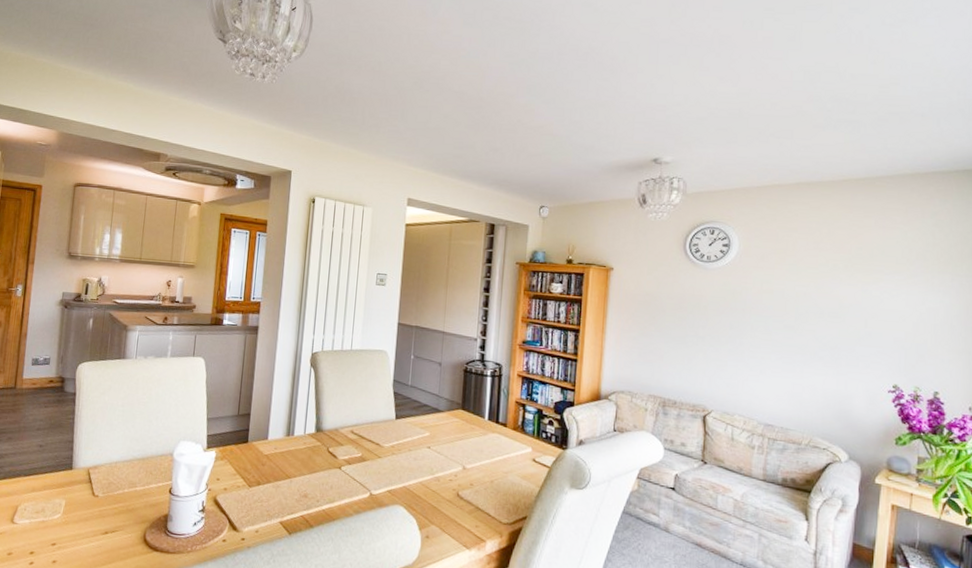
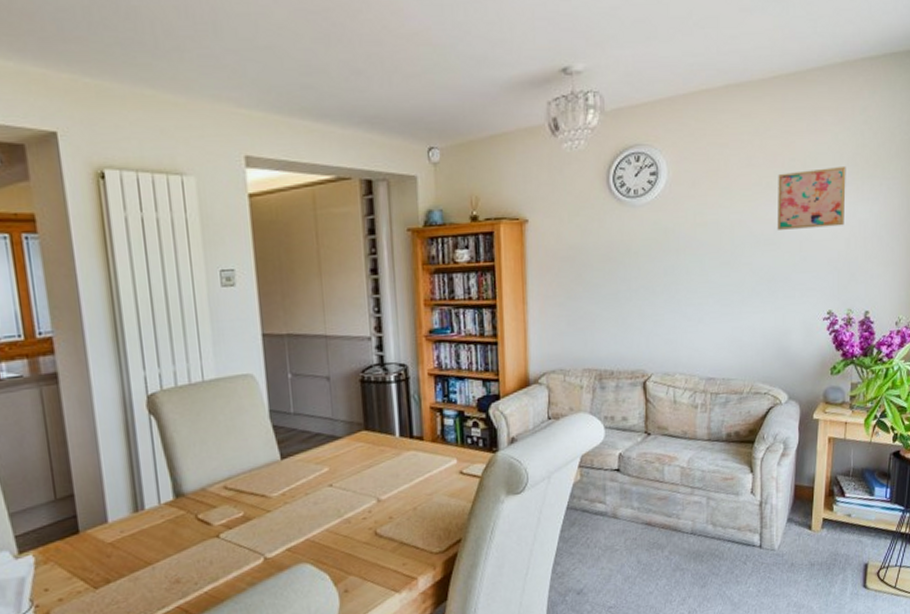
wall art: none [842,258,915,311] -> present [777,167,846,230]

